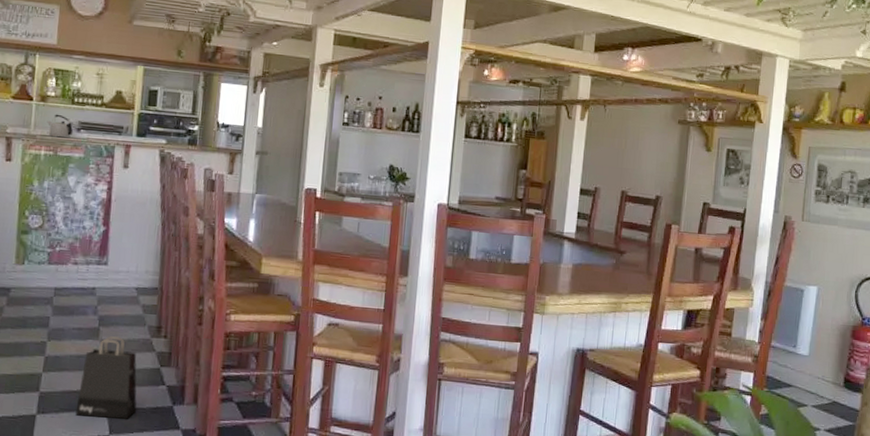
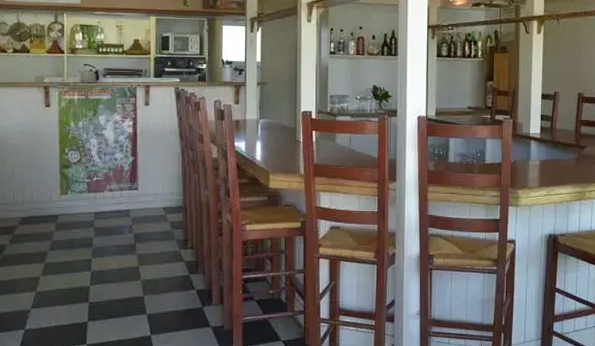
shopping bag: present [75,336,137,419] -> none [121,251,172,321]

